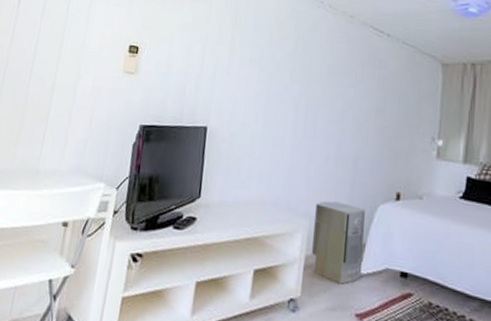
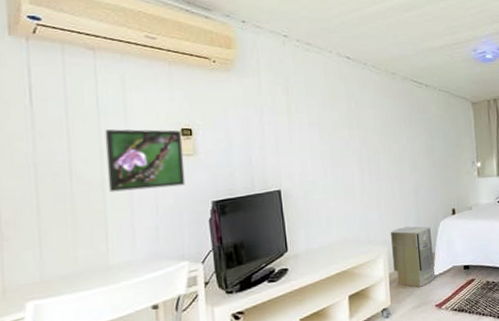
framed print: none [56,36,130,103] -> present [105,129,186,192]

